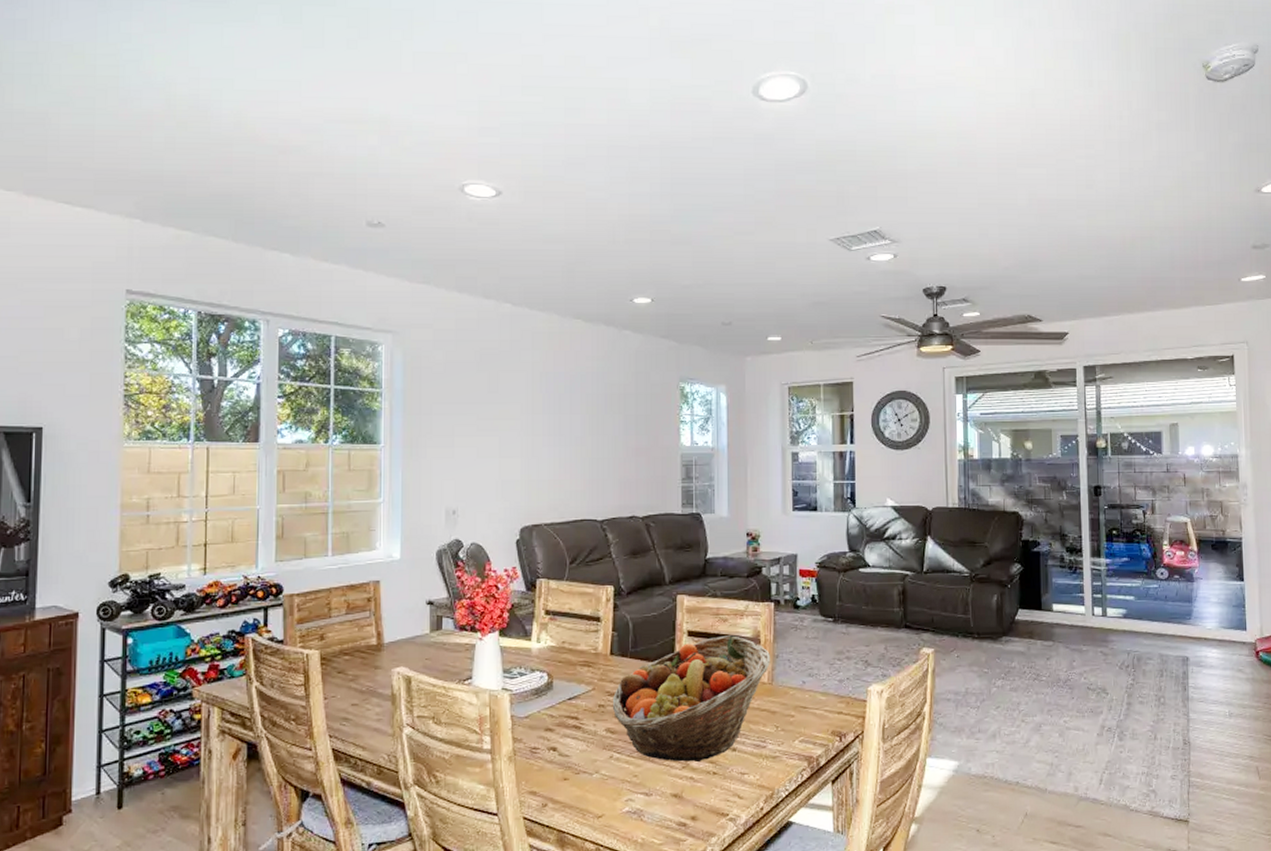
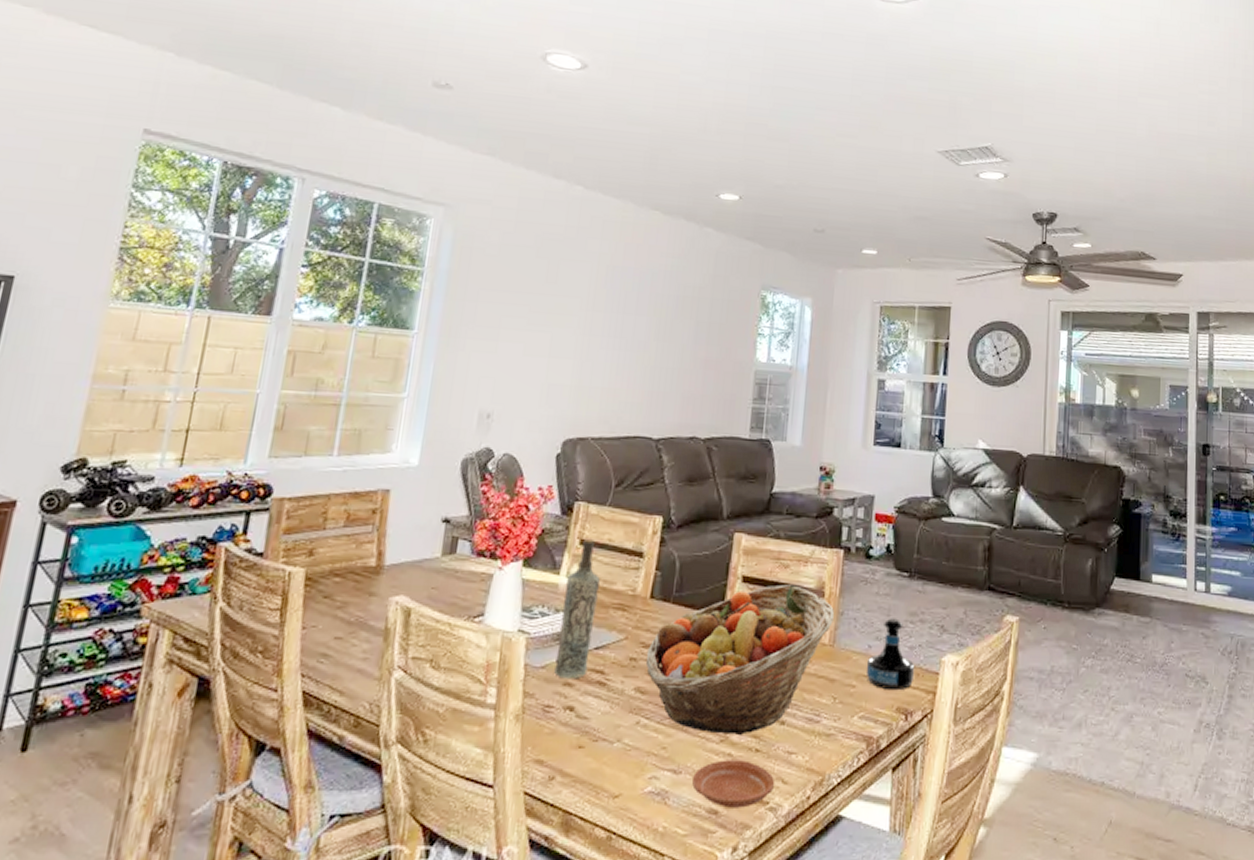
bottle: none [537,608,565,726] -> present [554,538,600,679]
plate: none [662,782,733,821] -> present [692,760,775,808]
tequila bottle: none [802,657,845,718] -> present [866,618,915,691]

